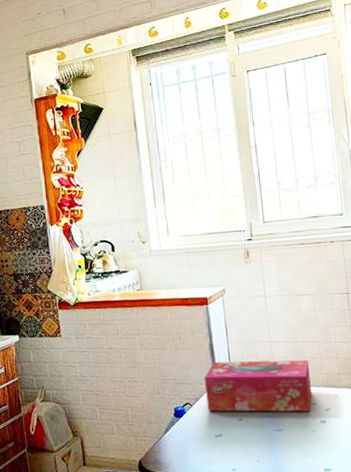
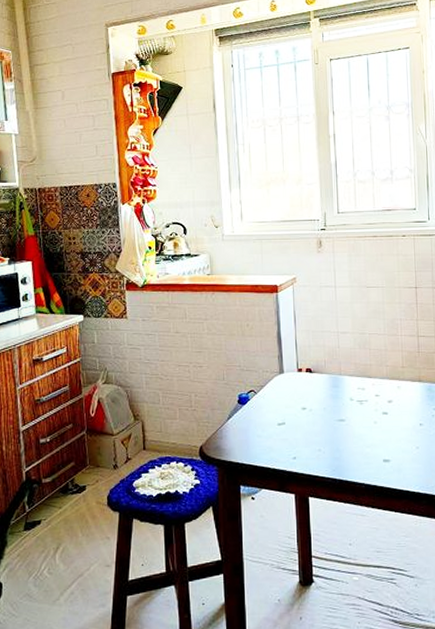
tissue box: present [204,359,312,412] -> none [270,349,375,403]

